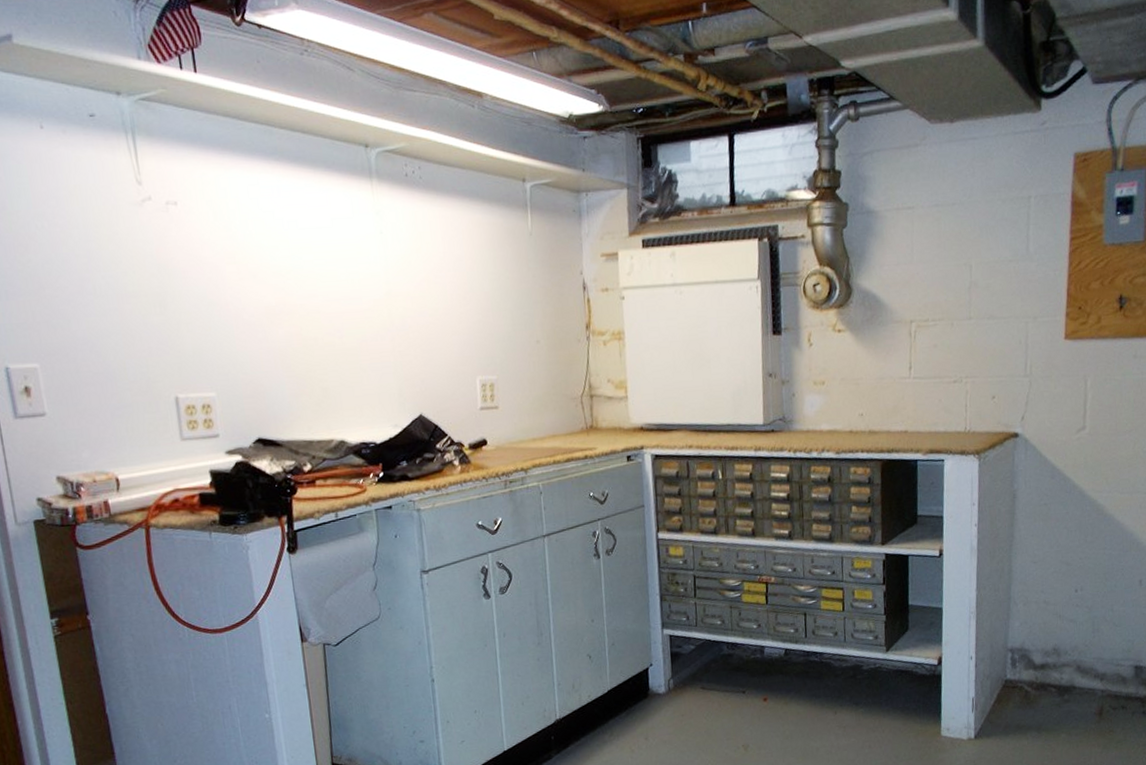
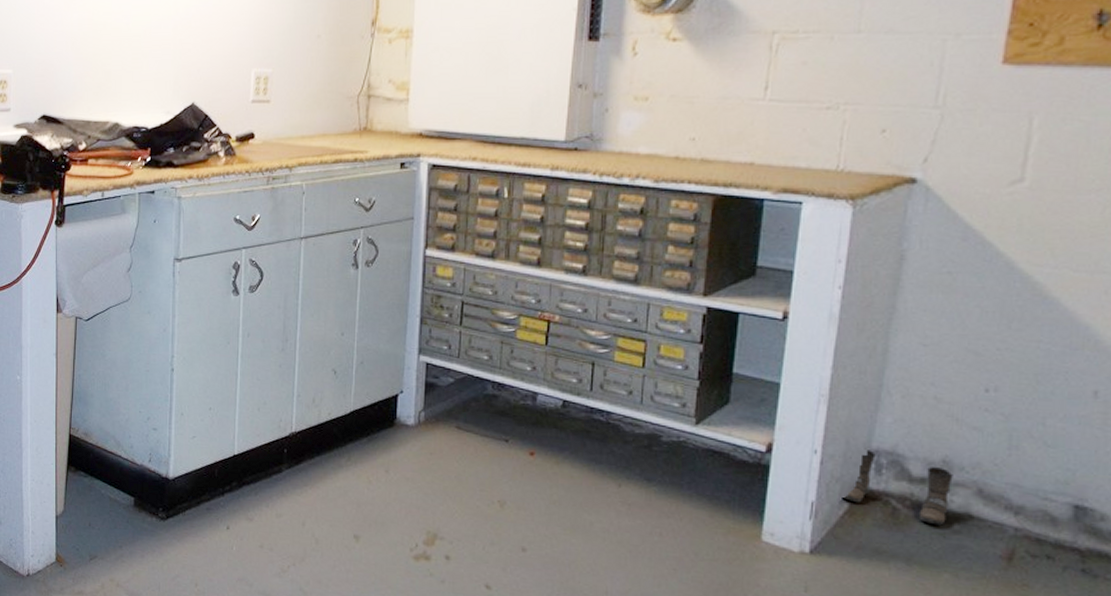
boots: none [993,649,1061,699] -> present [844,448,953,526]

